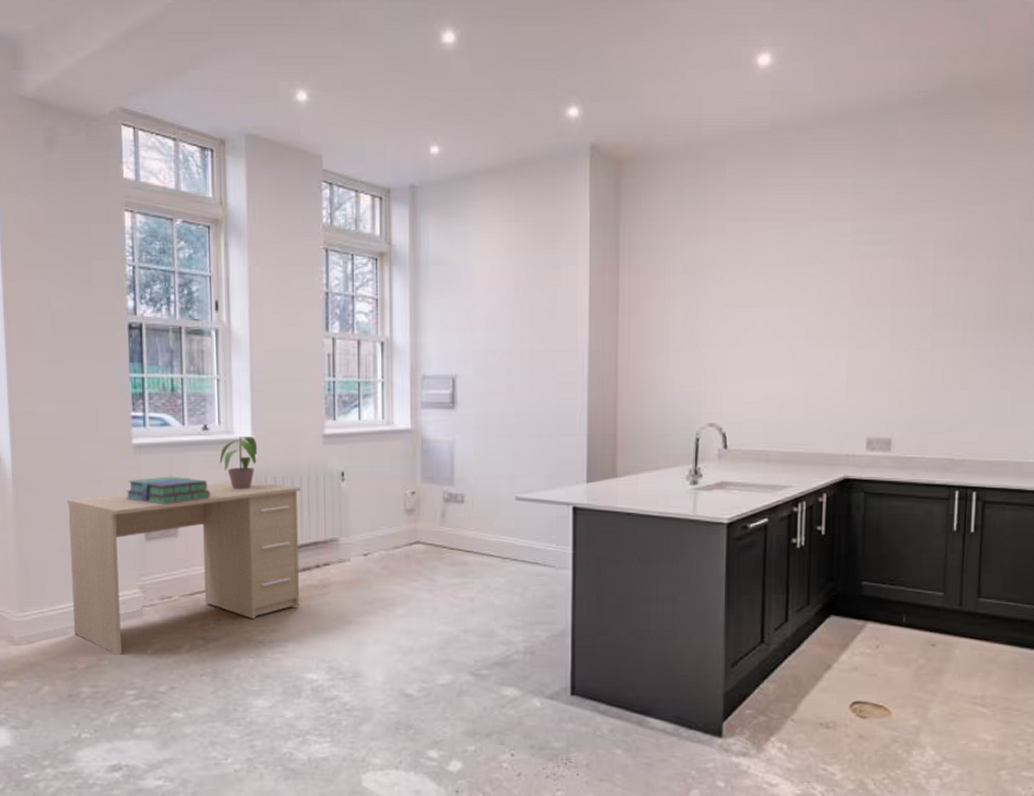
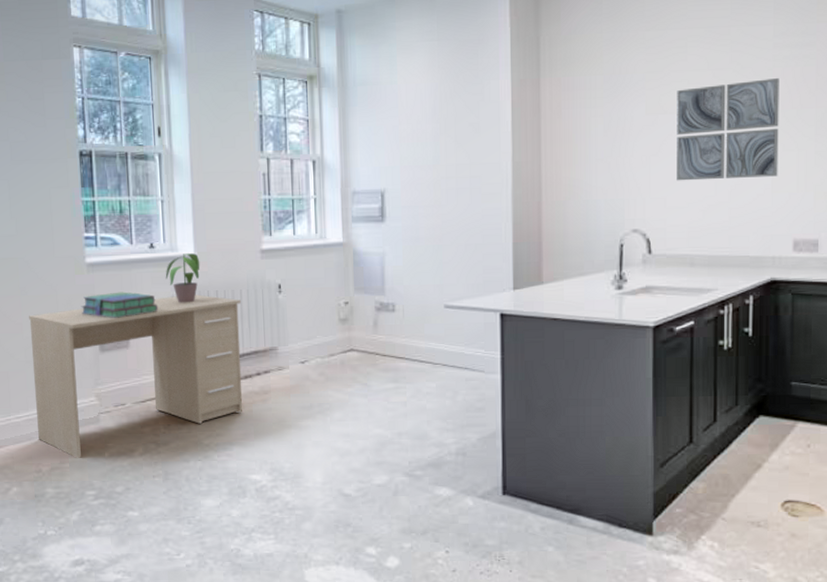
wall art: none [754,275,857,376] -> present [677,78,779,181]

